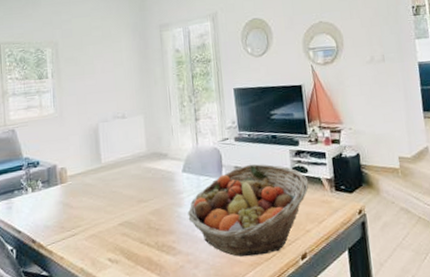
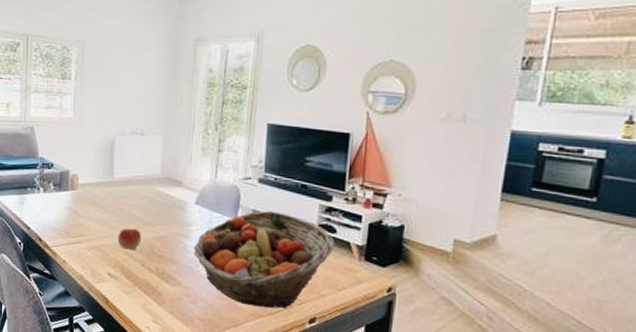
apple: none [113,208,137,231] -> present [117,228,142,250]

